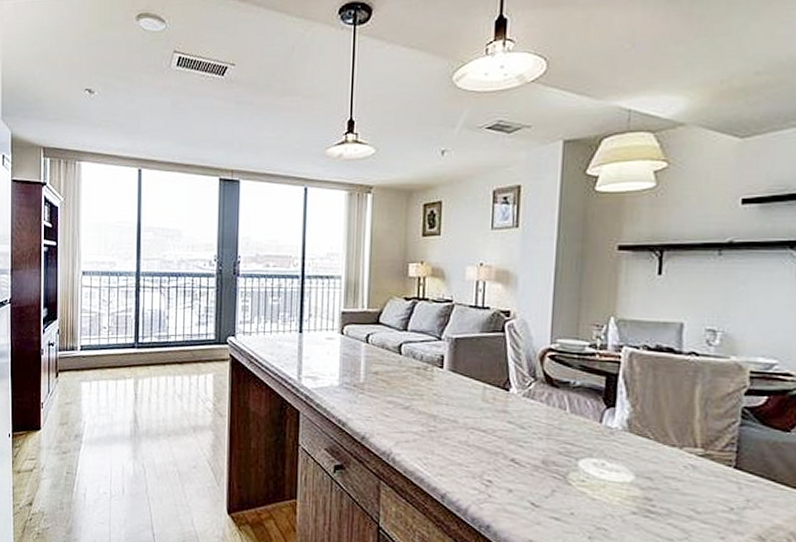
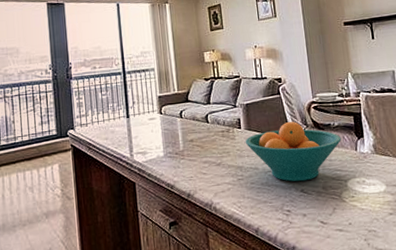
fruit bowl: none [446,369,582,449] -> present [245,121,342,182]

